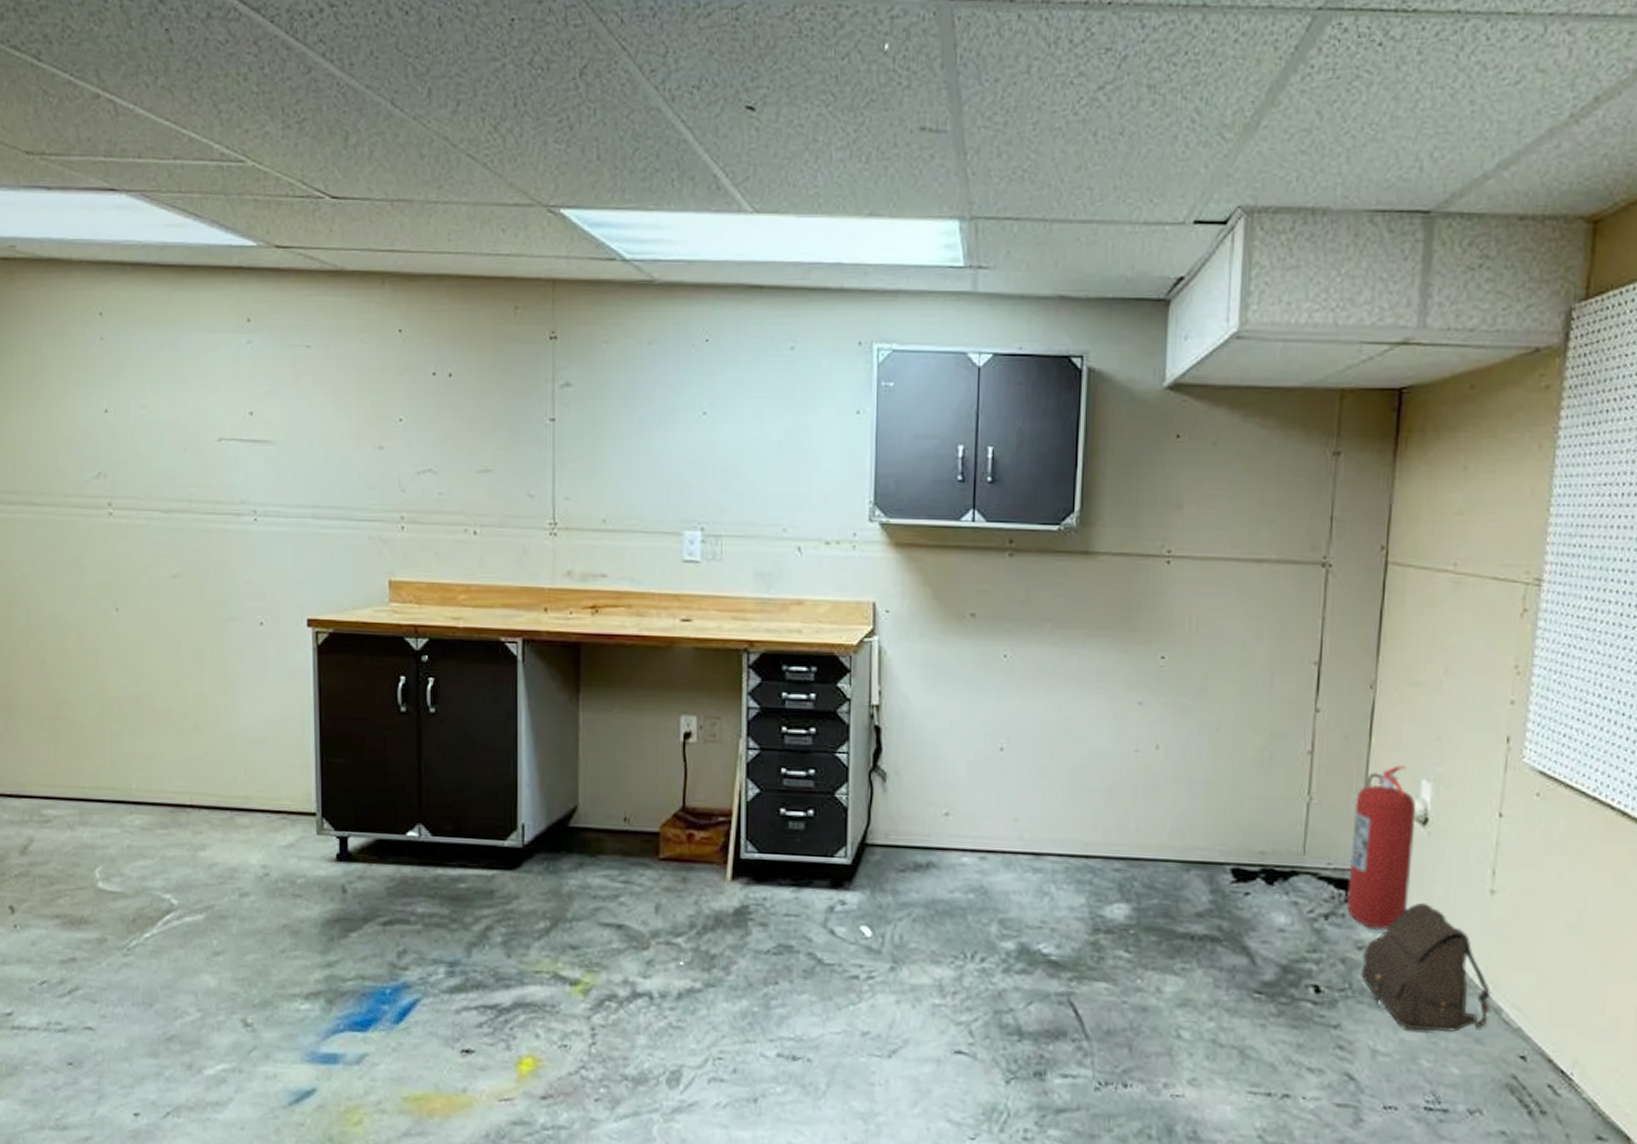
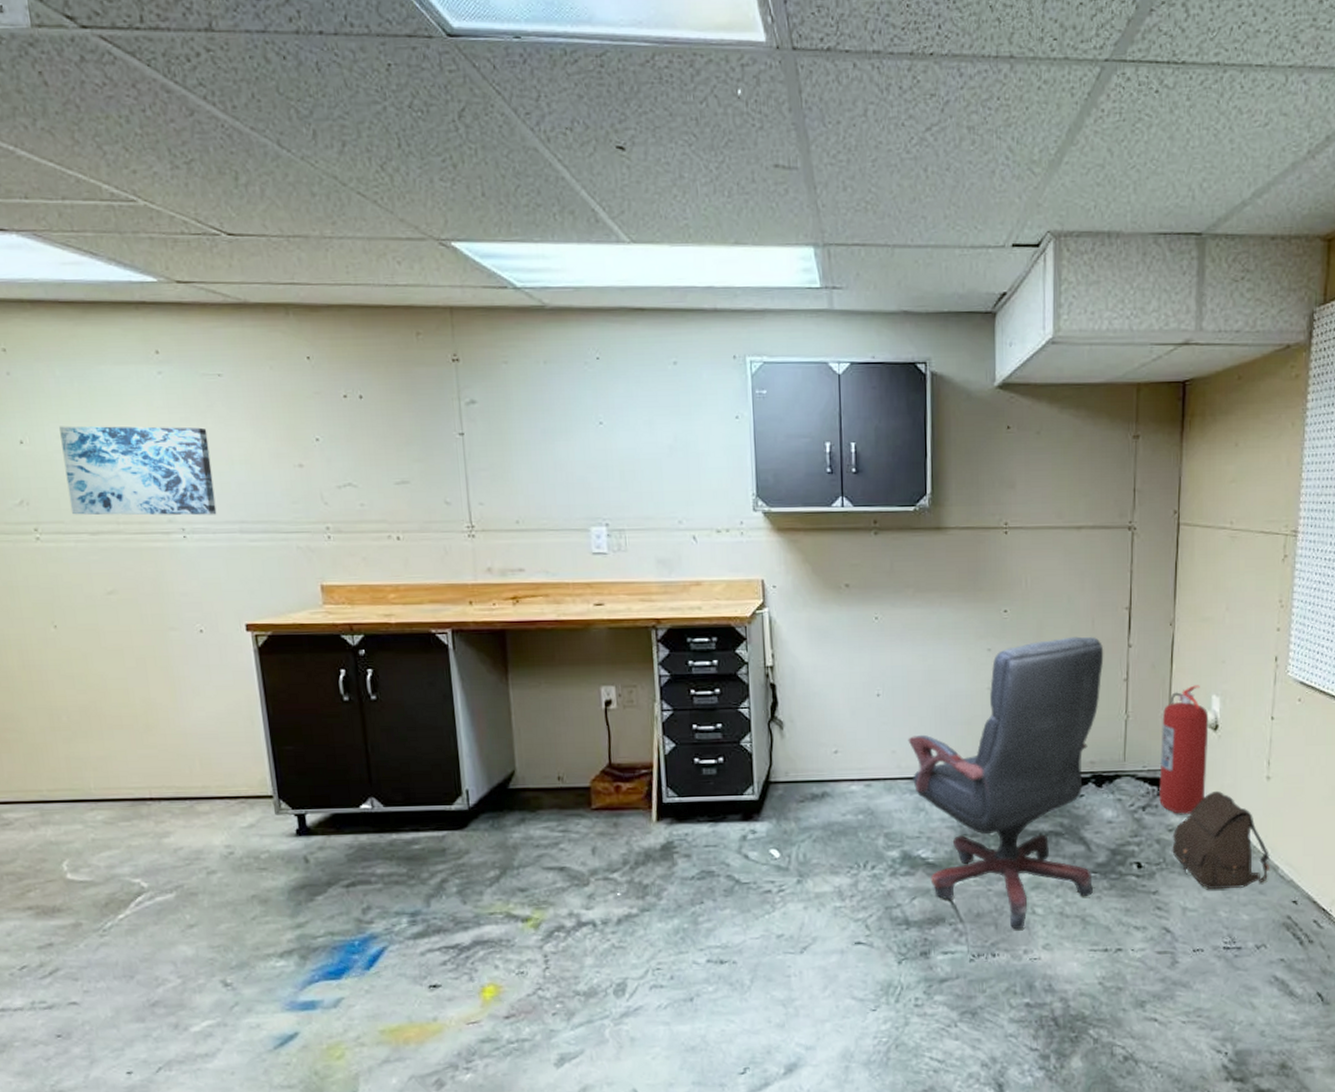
wall art: none [145,395,290,497] -> present [59,425,217,516]
office chair: none [1034,694,1284,1056] -> present [908,636,1104,930]

